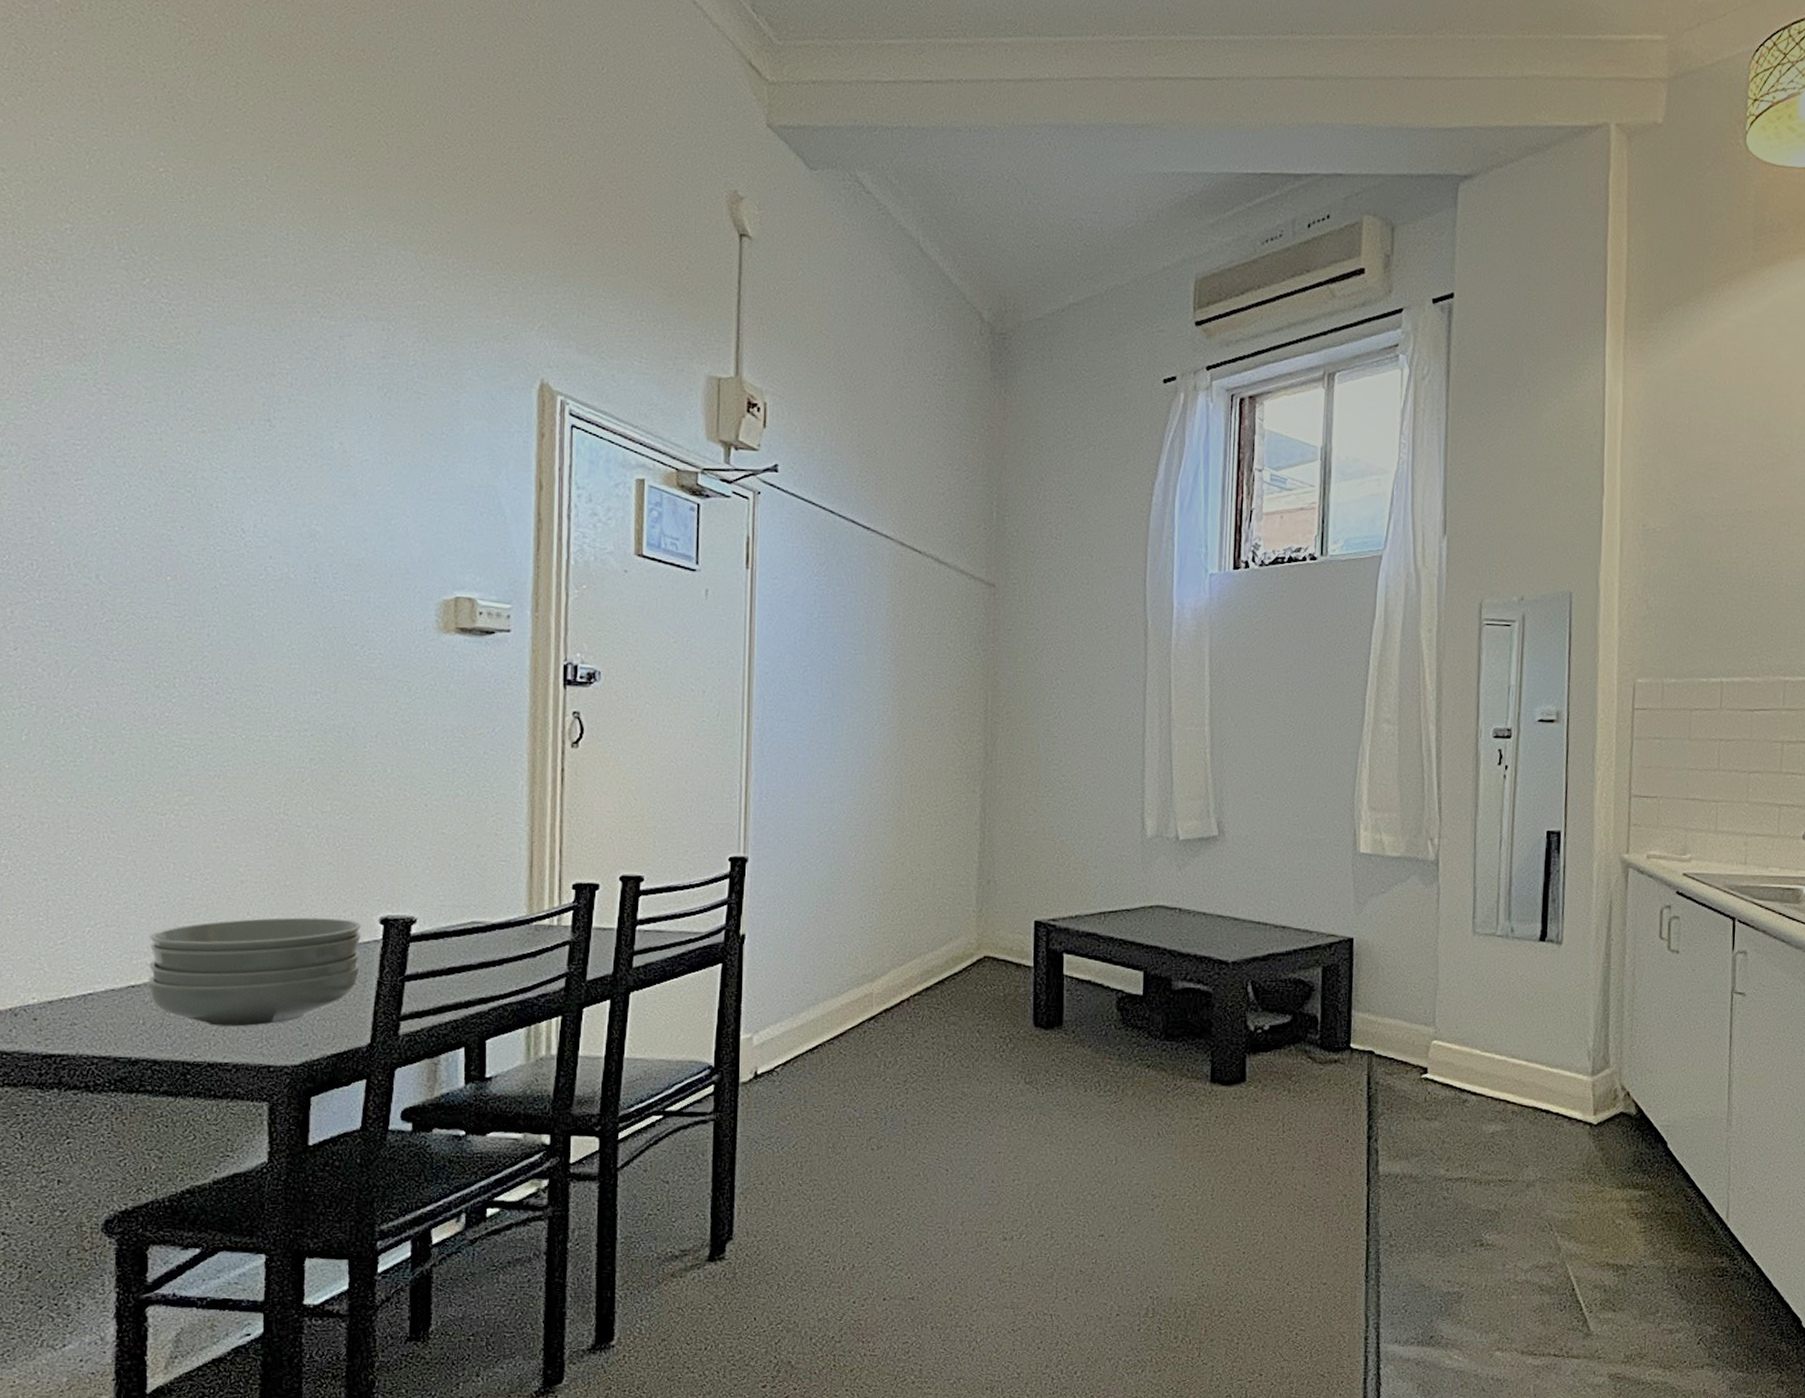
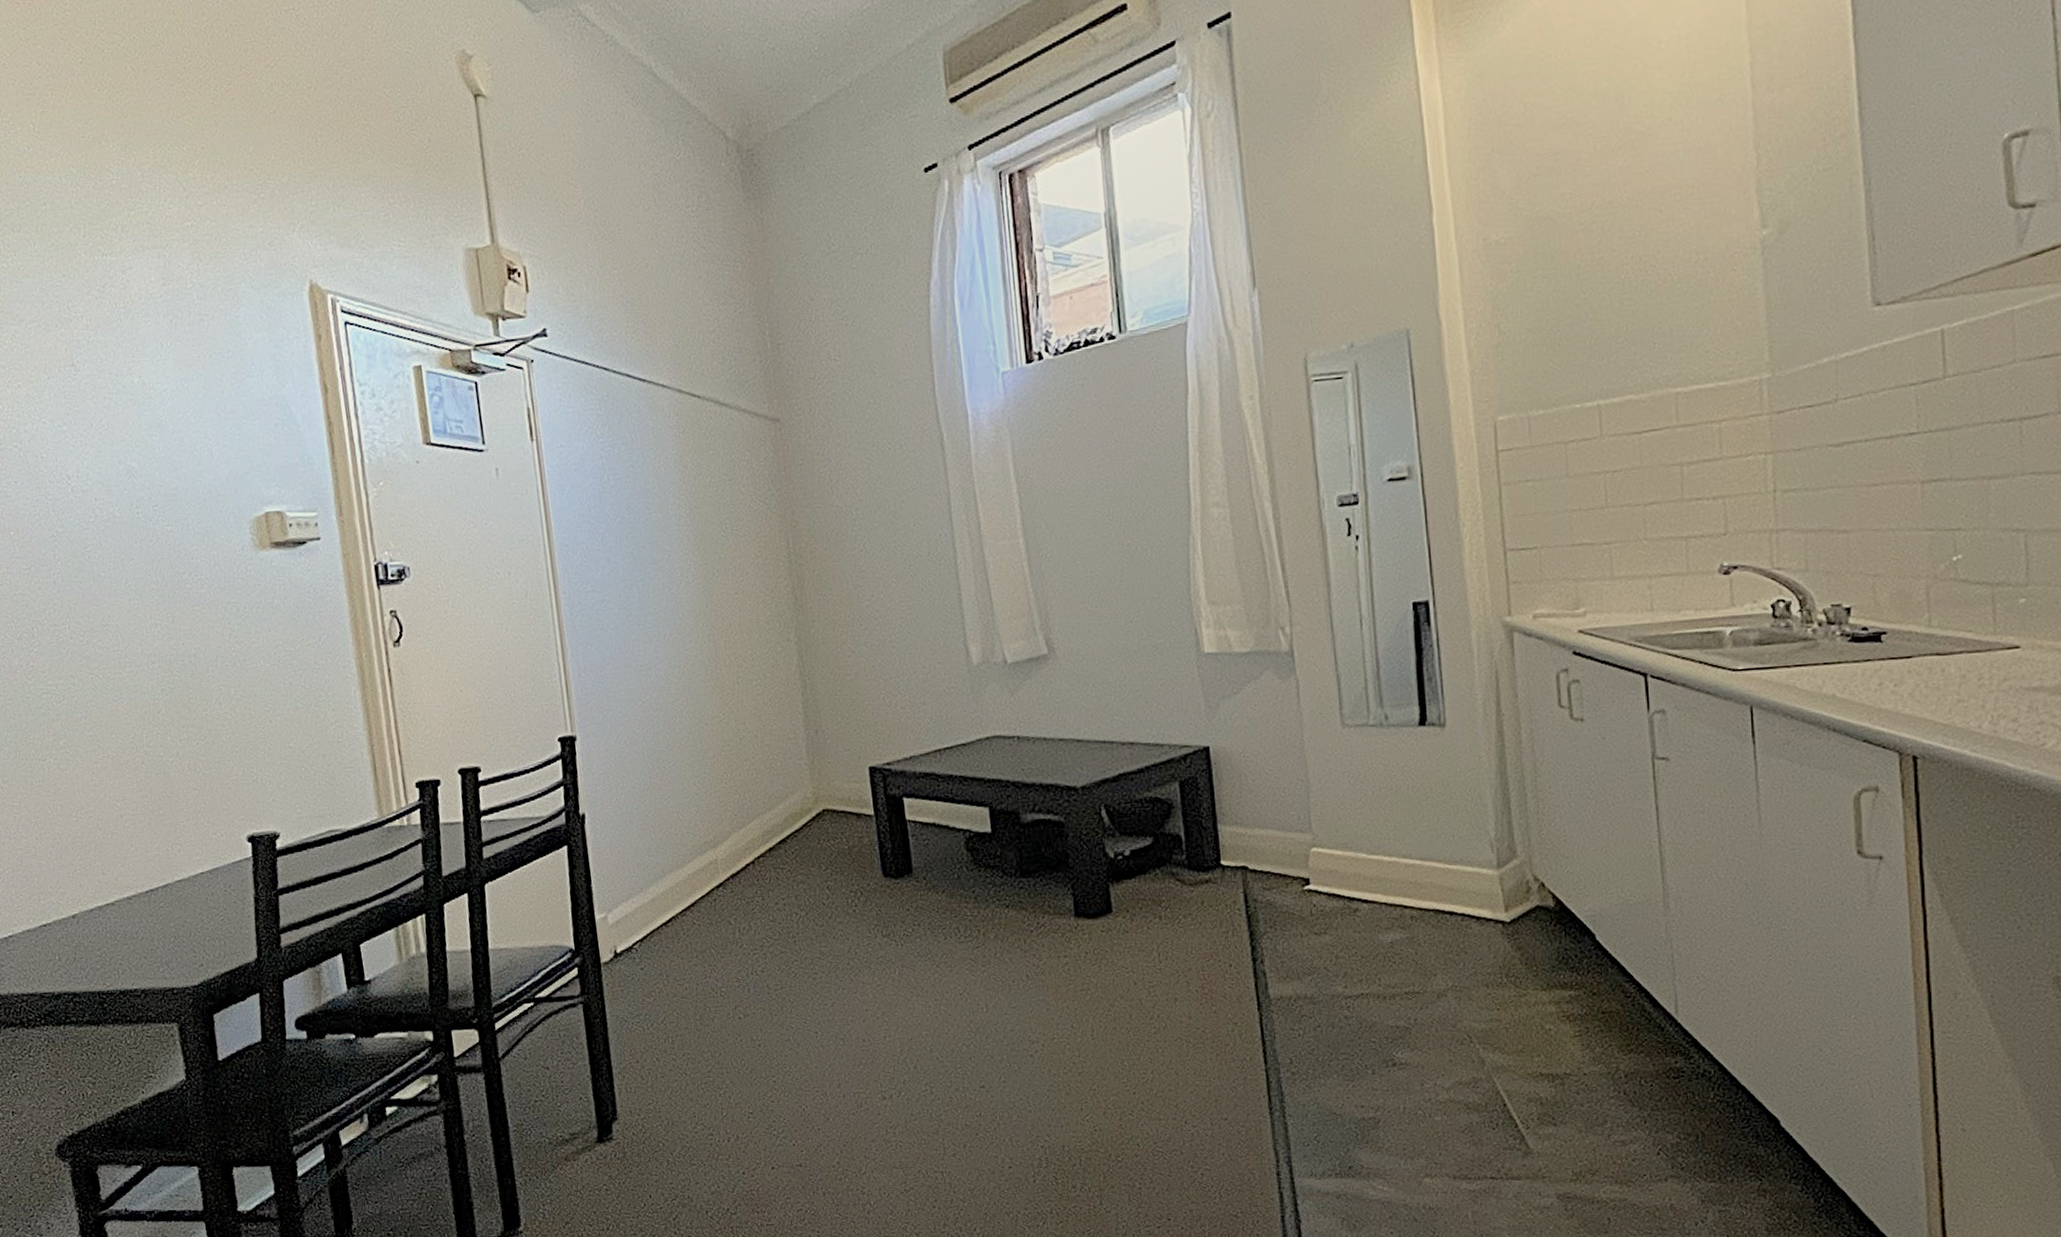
bowl: present [148,917,362,1027] -> none [50,841,237,955]

